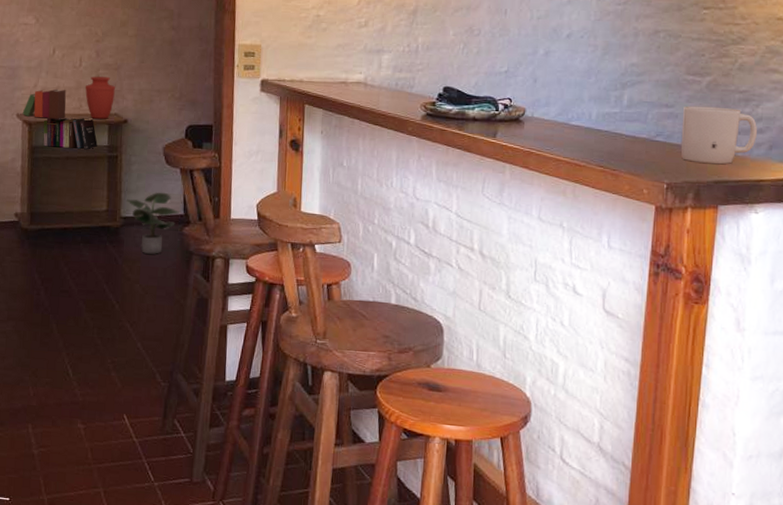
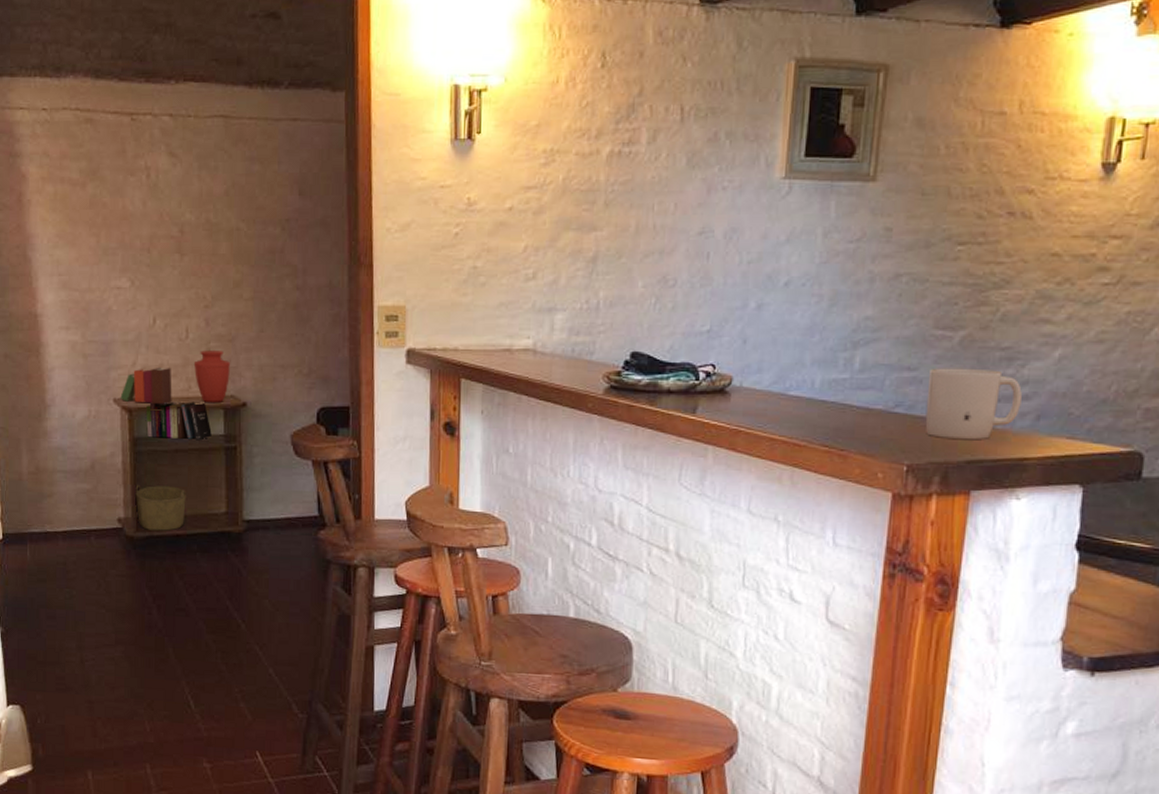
basket: none [31,186,74,226] -> present [135,485,186,532]
potted plant: present [126,192,180,254] -> none [248,489,314,564]

